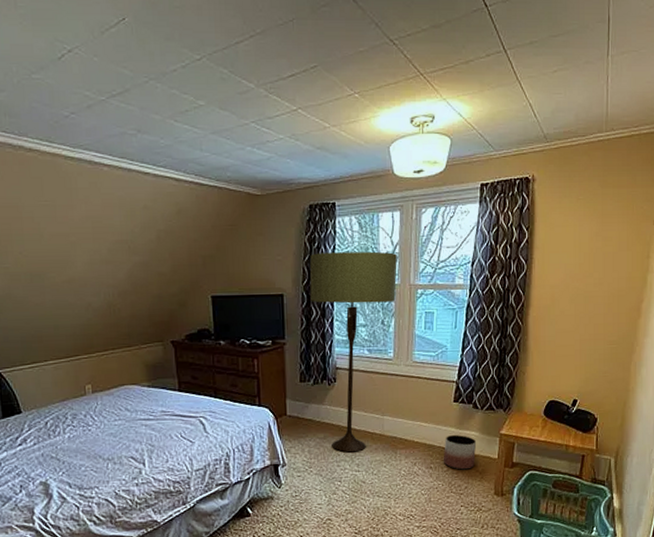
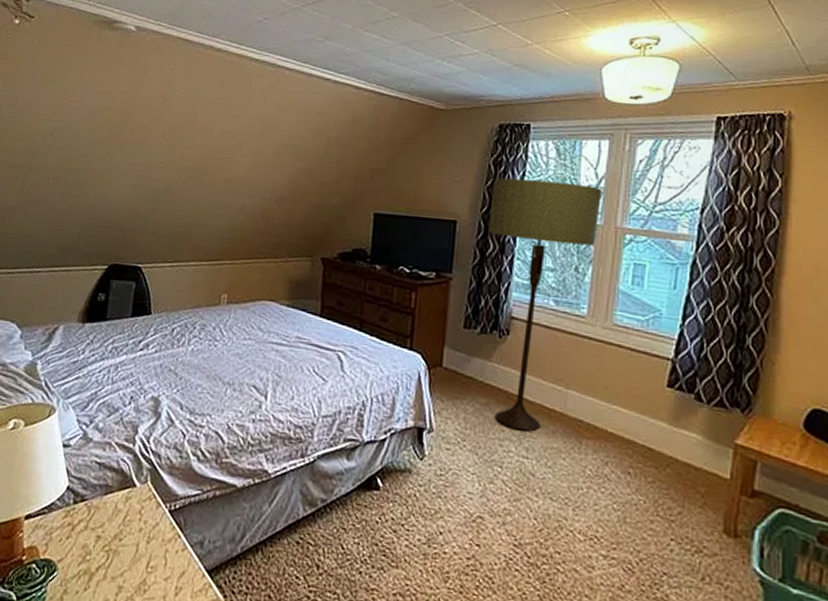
planter: present [444,434,477,470] -> none [649,431,699,487]

